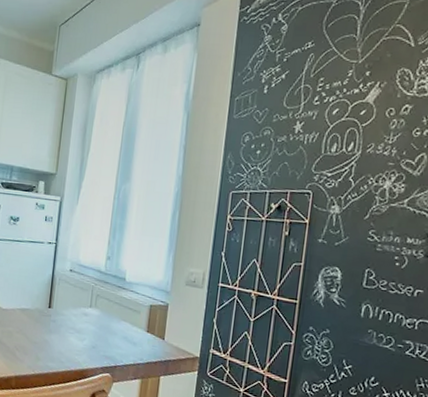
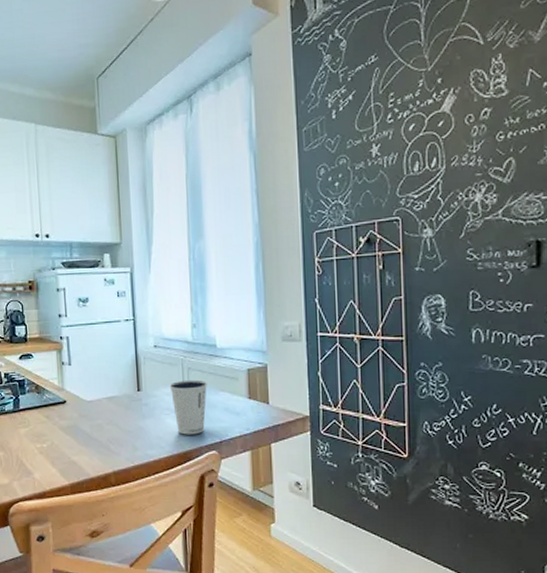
dixie cup: none [77,305,112,356] -> present [169,379,207,435]

